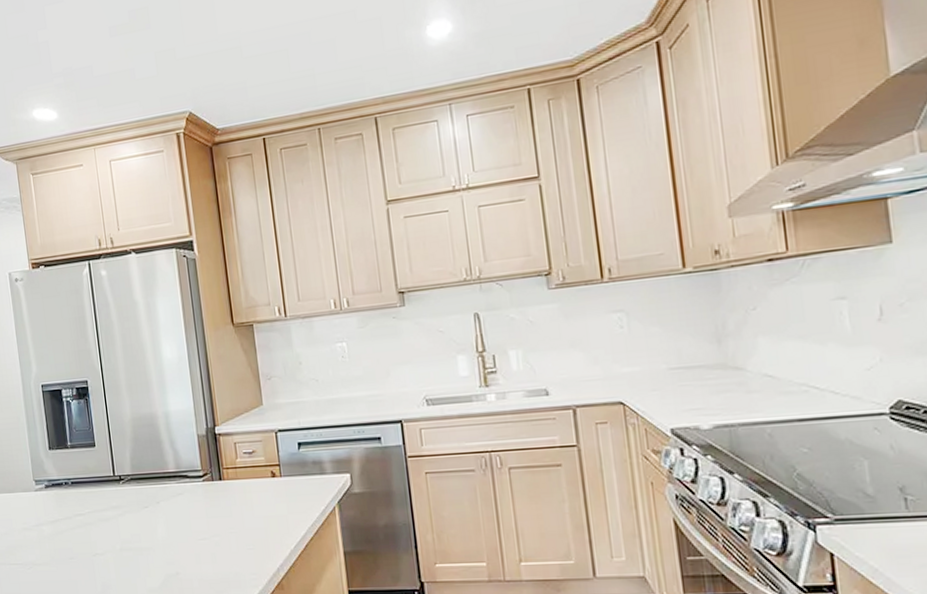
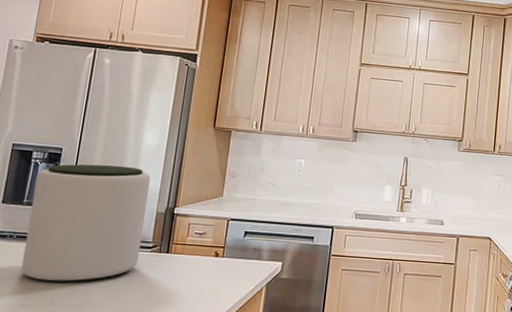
plant pot: none [72,388,193,528] -> present [21,164,151,283]

